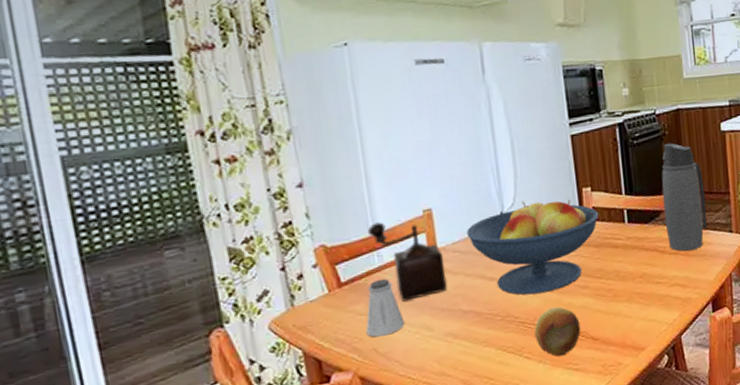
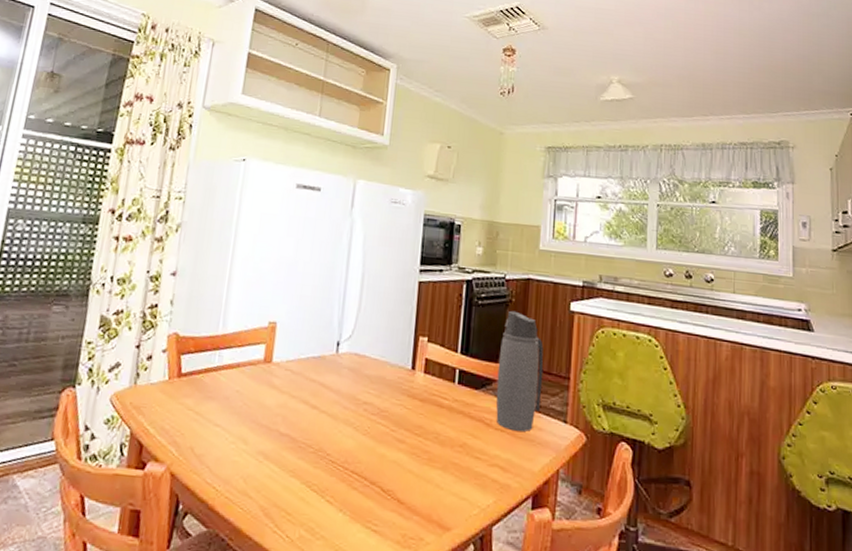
saltshaker: present [365,278,405,337] -> none [188,378,225,437]
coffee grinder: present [367,222,448,302] -> none [216,323,275,408]
fruit bowl: present [467,200,599,295] -> none [302,335,431,436]
fruit: present [534,306,581,357] -> none [341,453,389,512]

